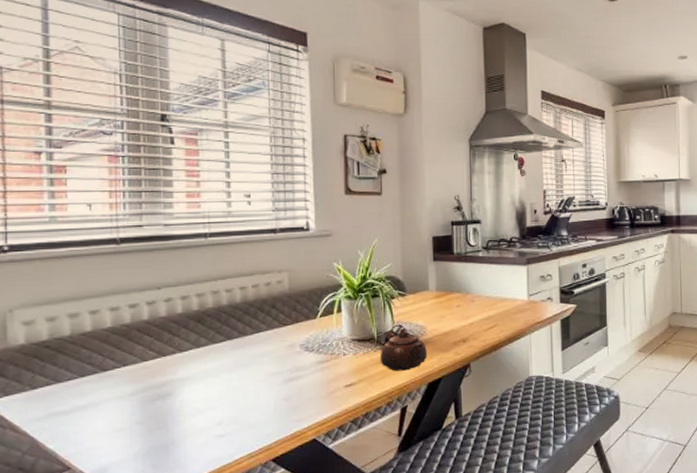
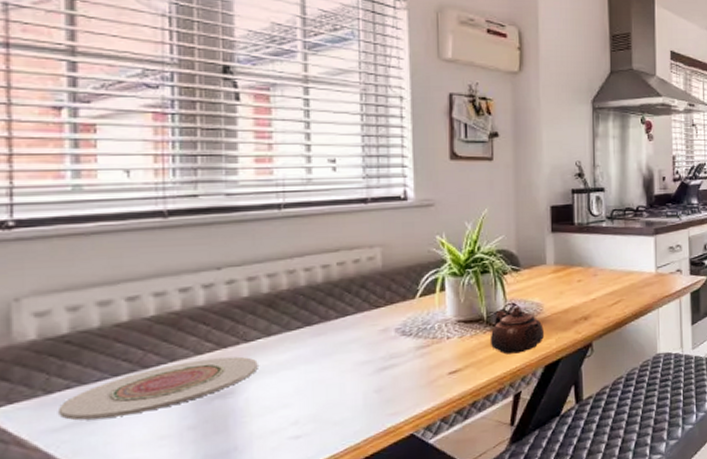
plate: none [41,364,190,412] -> present [59,356,258,421]

